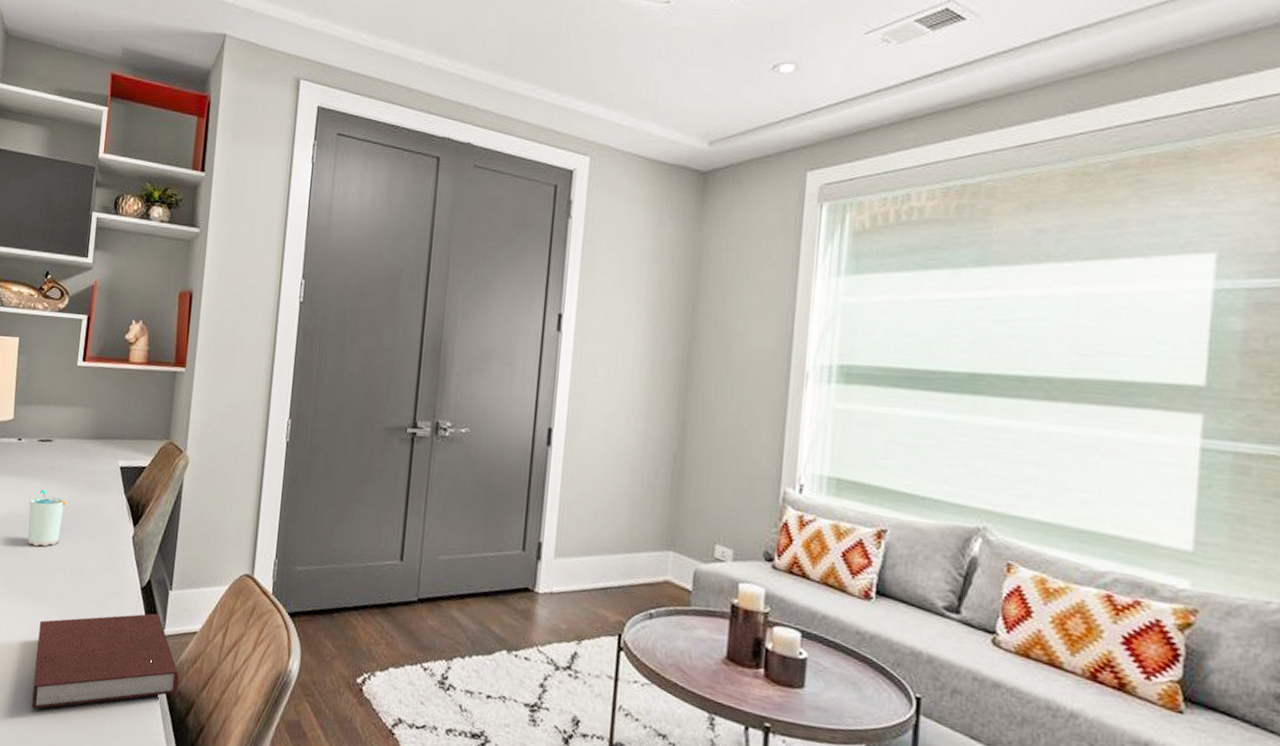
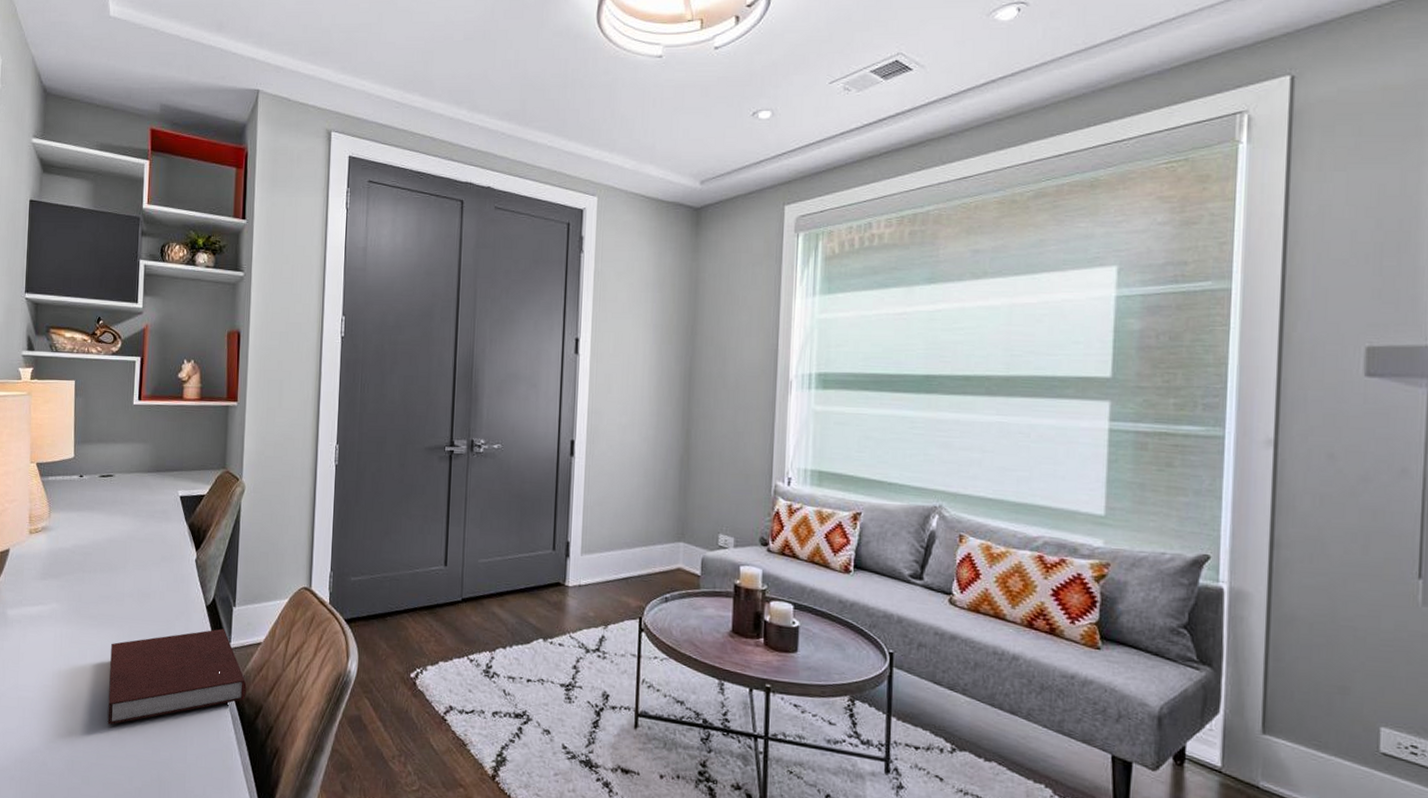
cup: present [27,489,66,546] -> none [94,522,130,574]

